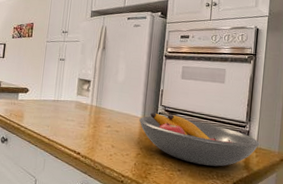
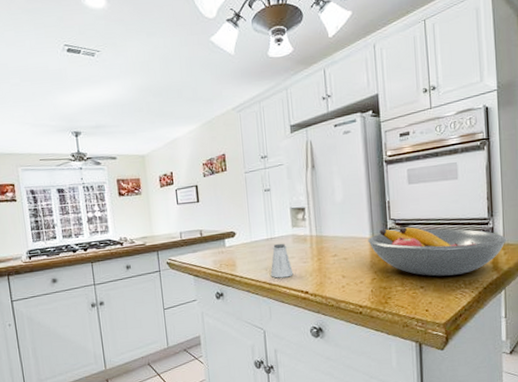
saltshaker: none [51,106,71,137] -> present [270,243,293,278]

